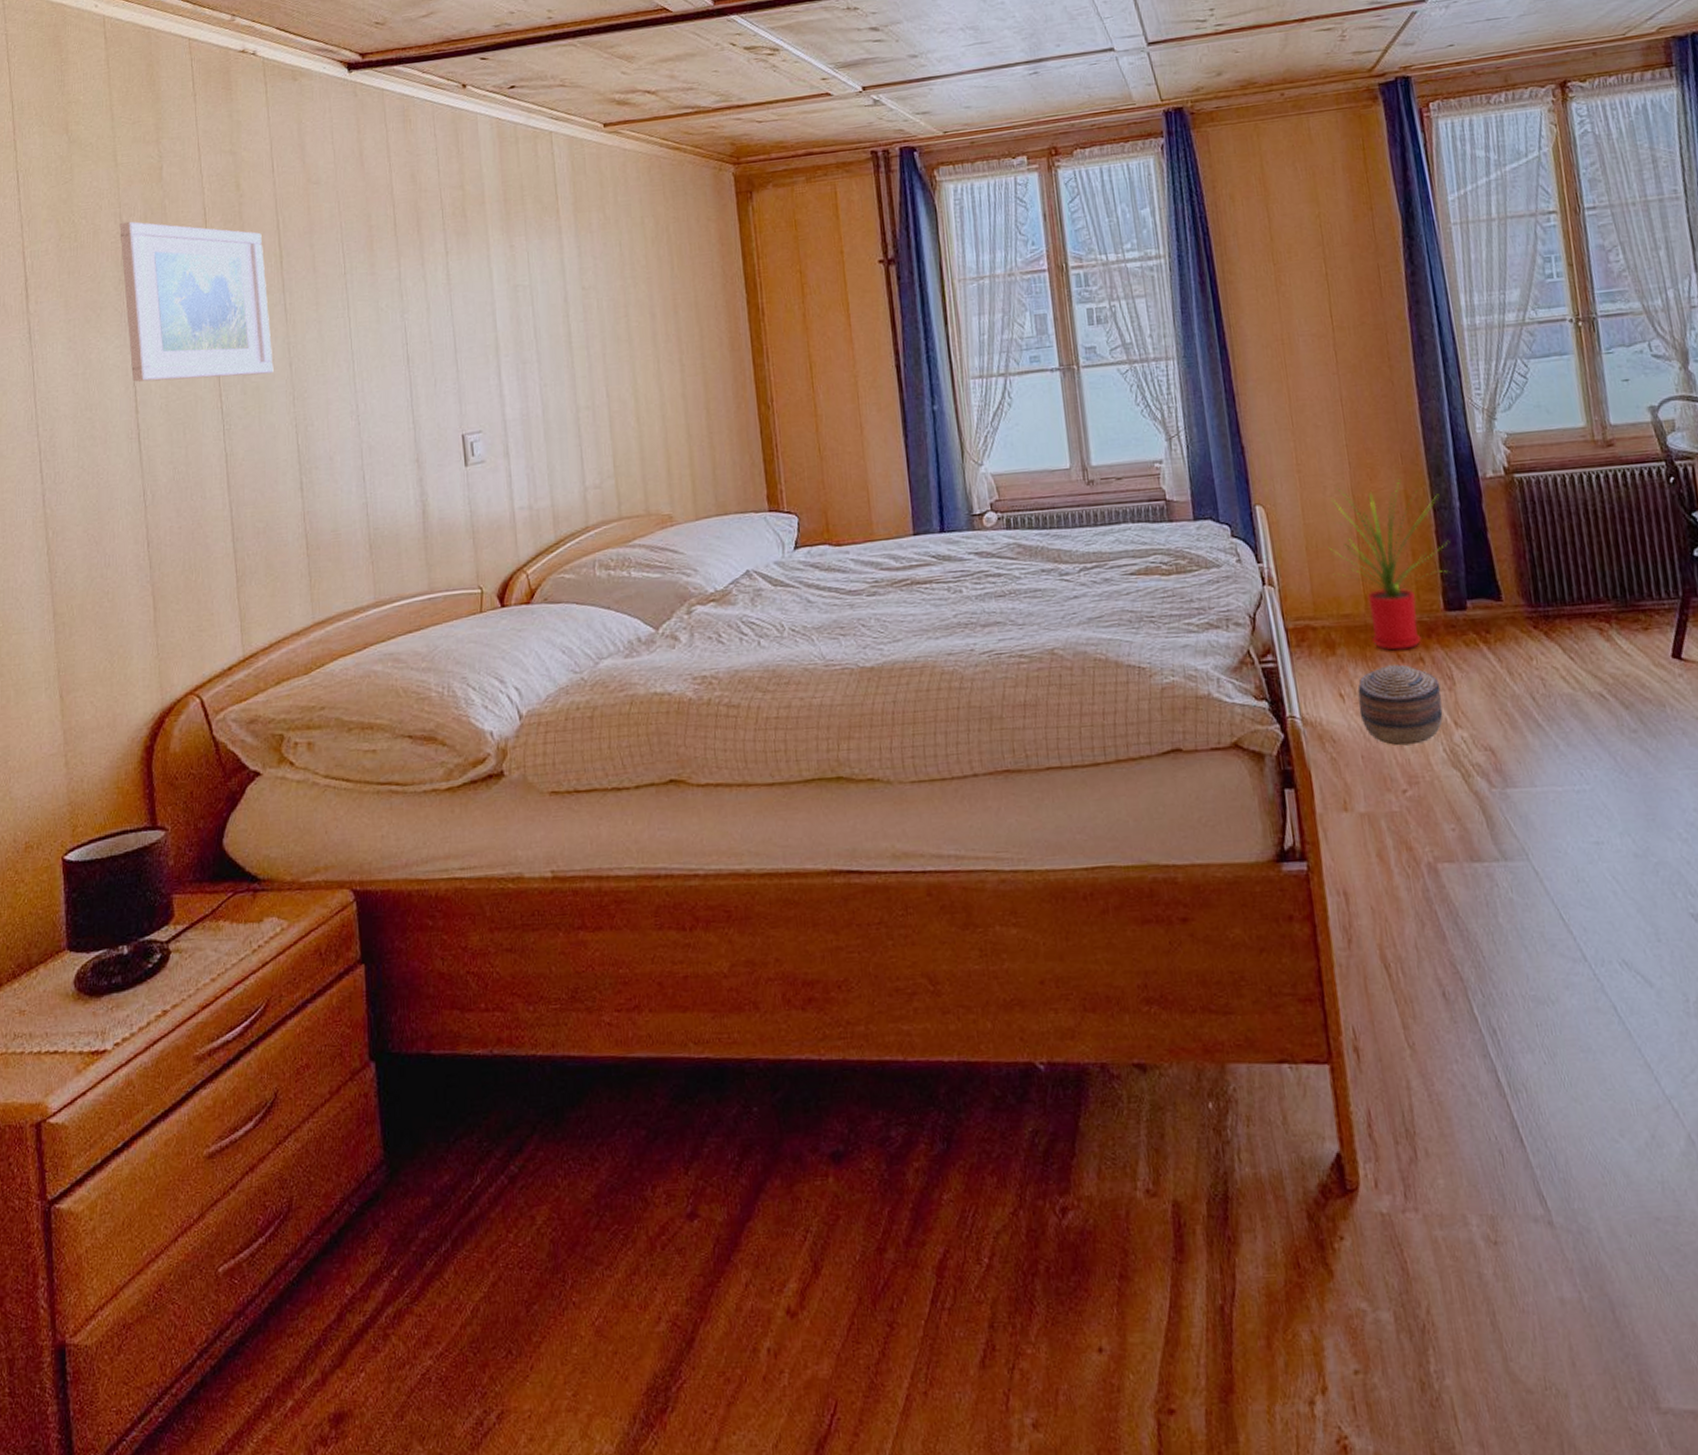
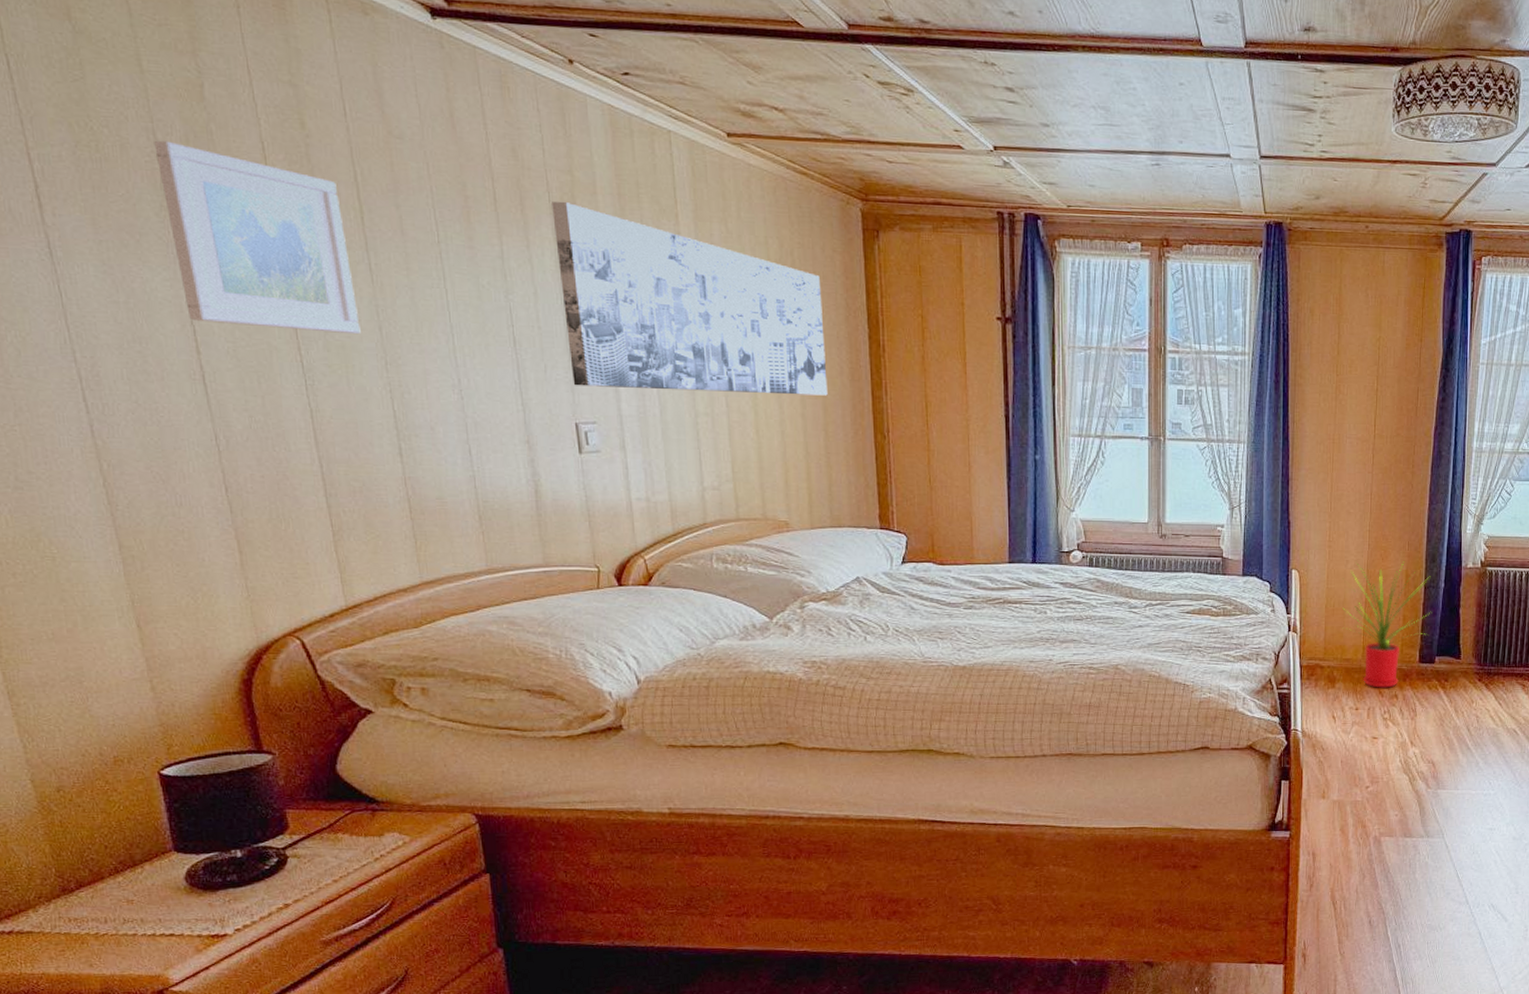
wall art: none [445,215,708,396] -> present [552,201,828,396]
basket: present [1357,664,1444,746] -> none [1345,698,1406,756]

